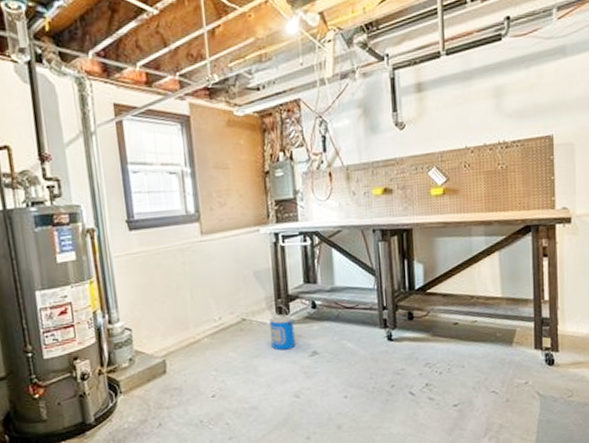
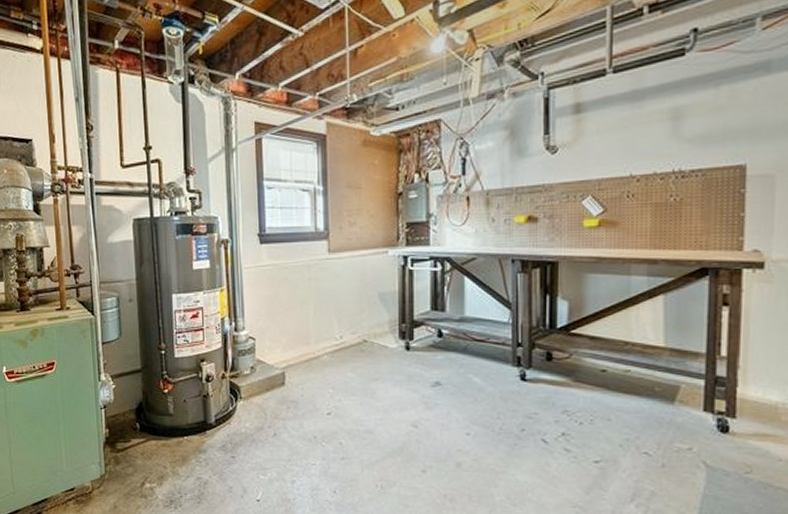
bucket: present [269,305,295,350] -> none [392,330,417,377]

